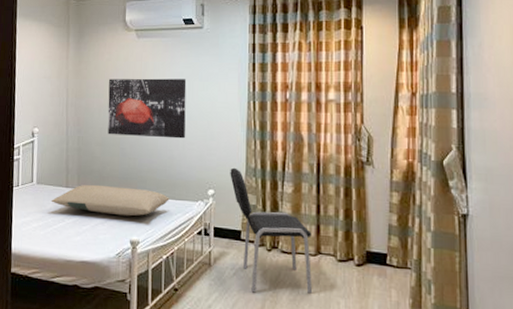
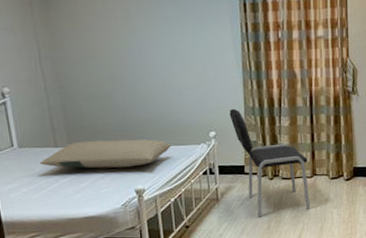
wall art: present [107,78,187,139] -> none [87,23,181,88]

